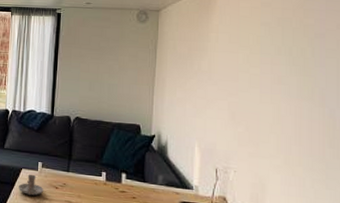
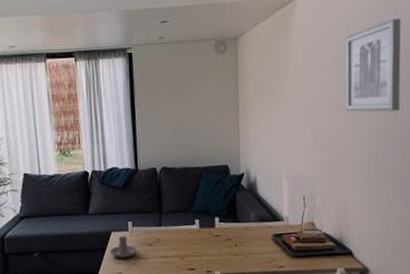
wall art: none [266,8,332,98] -> present [345,18,401,112]

